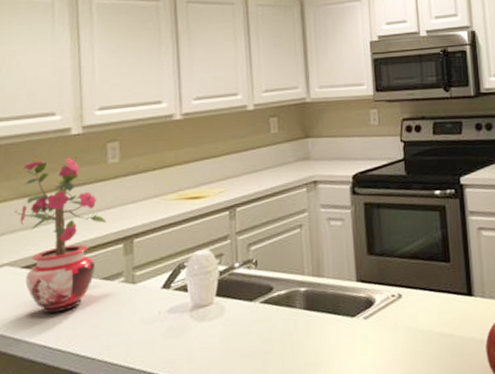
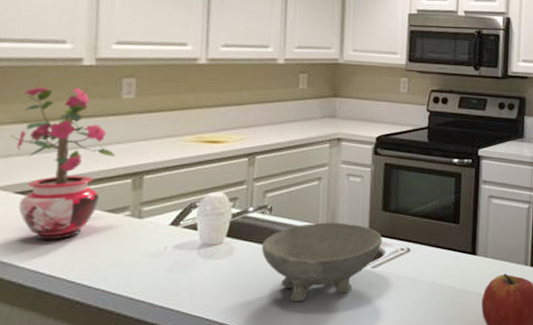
bowl: none [250,271,371,362] -> present [261,222,382,302]

